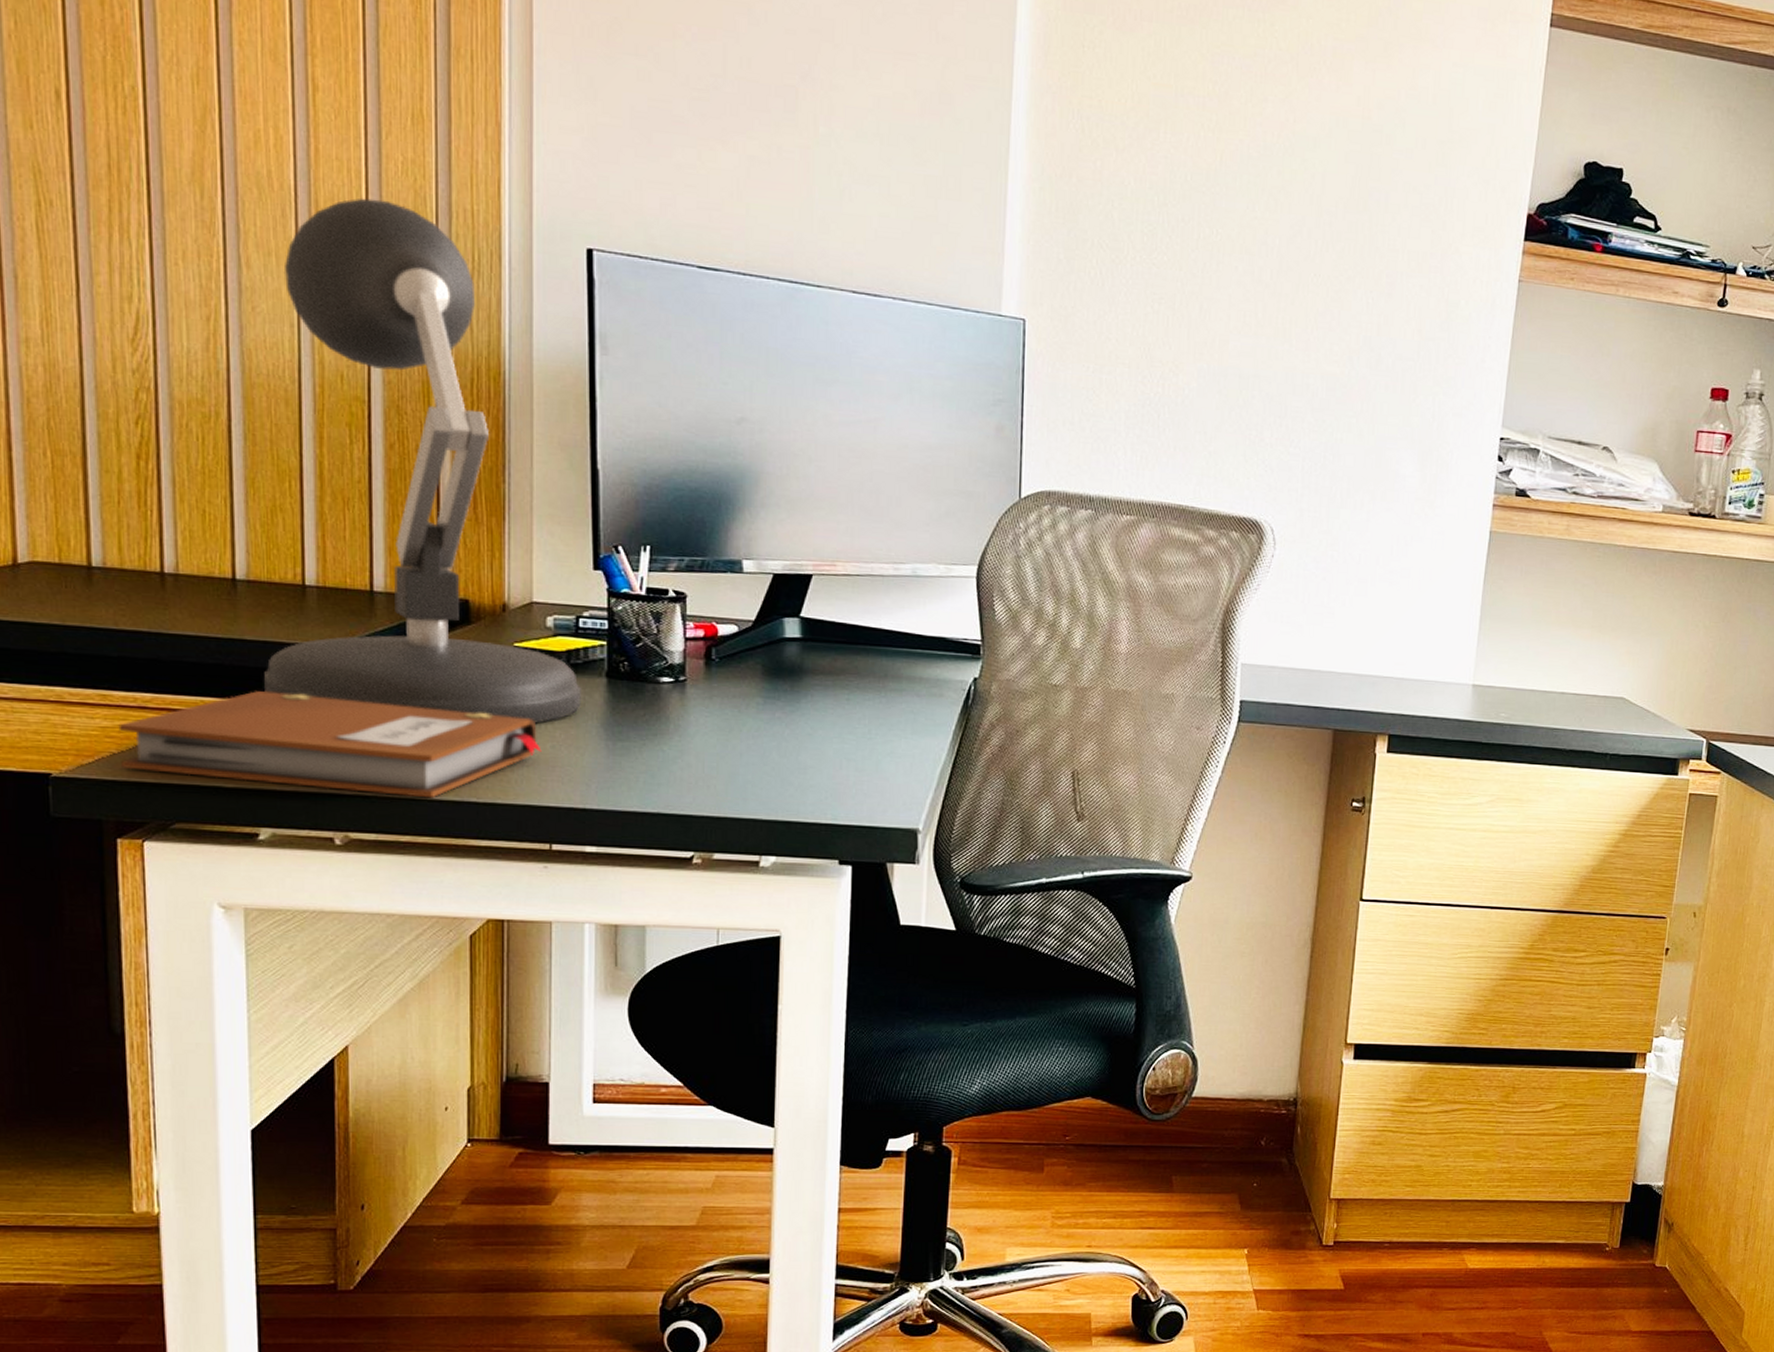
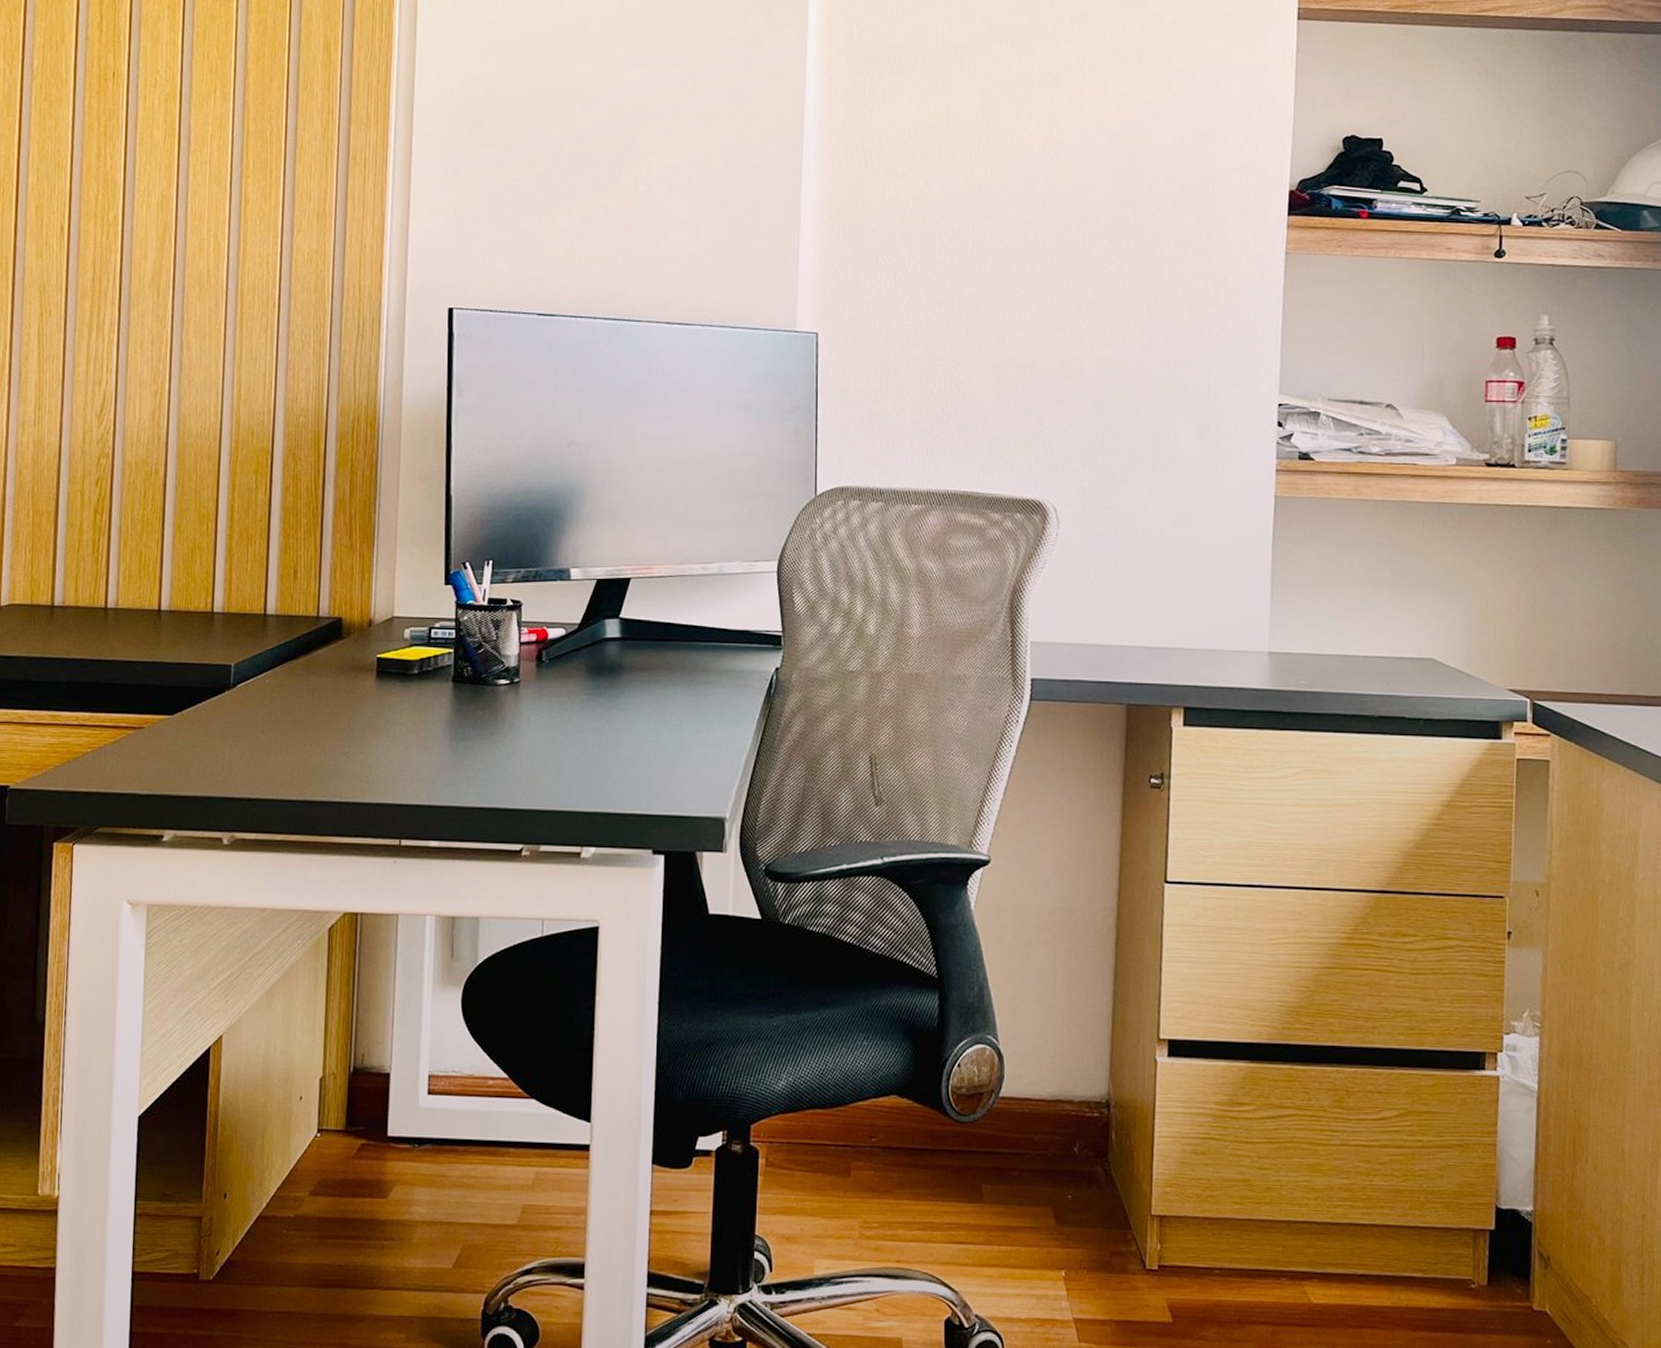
notebook: present [118,691,542,798] -> none [62,707,396,799]
desk lamp: present [264,198,581,724] -> none [176,285,431,727]

